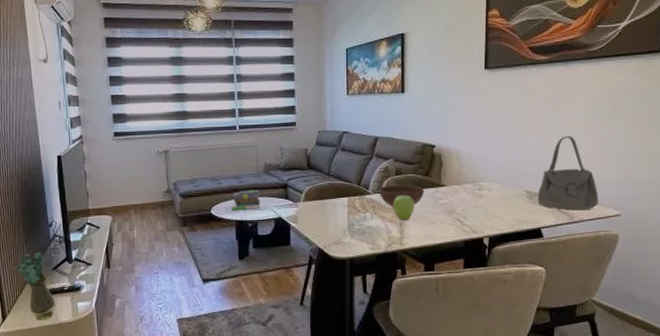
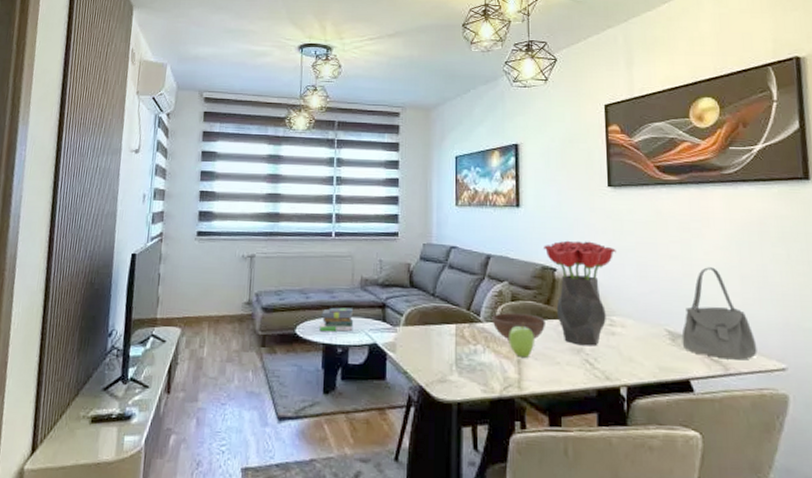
vase: present [16,249,55,321] -> none [61,363,98,457]
bouquet: none [425,120,488,208] -> present [544,240,616,346]

